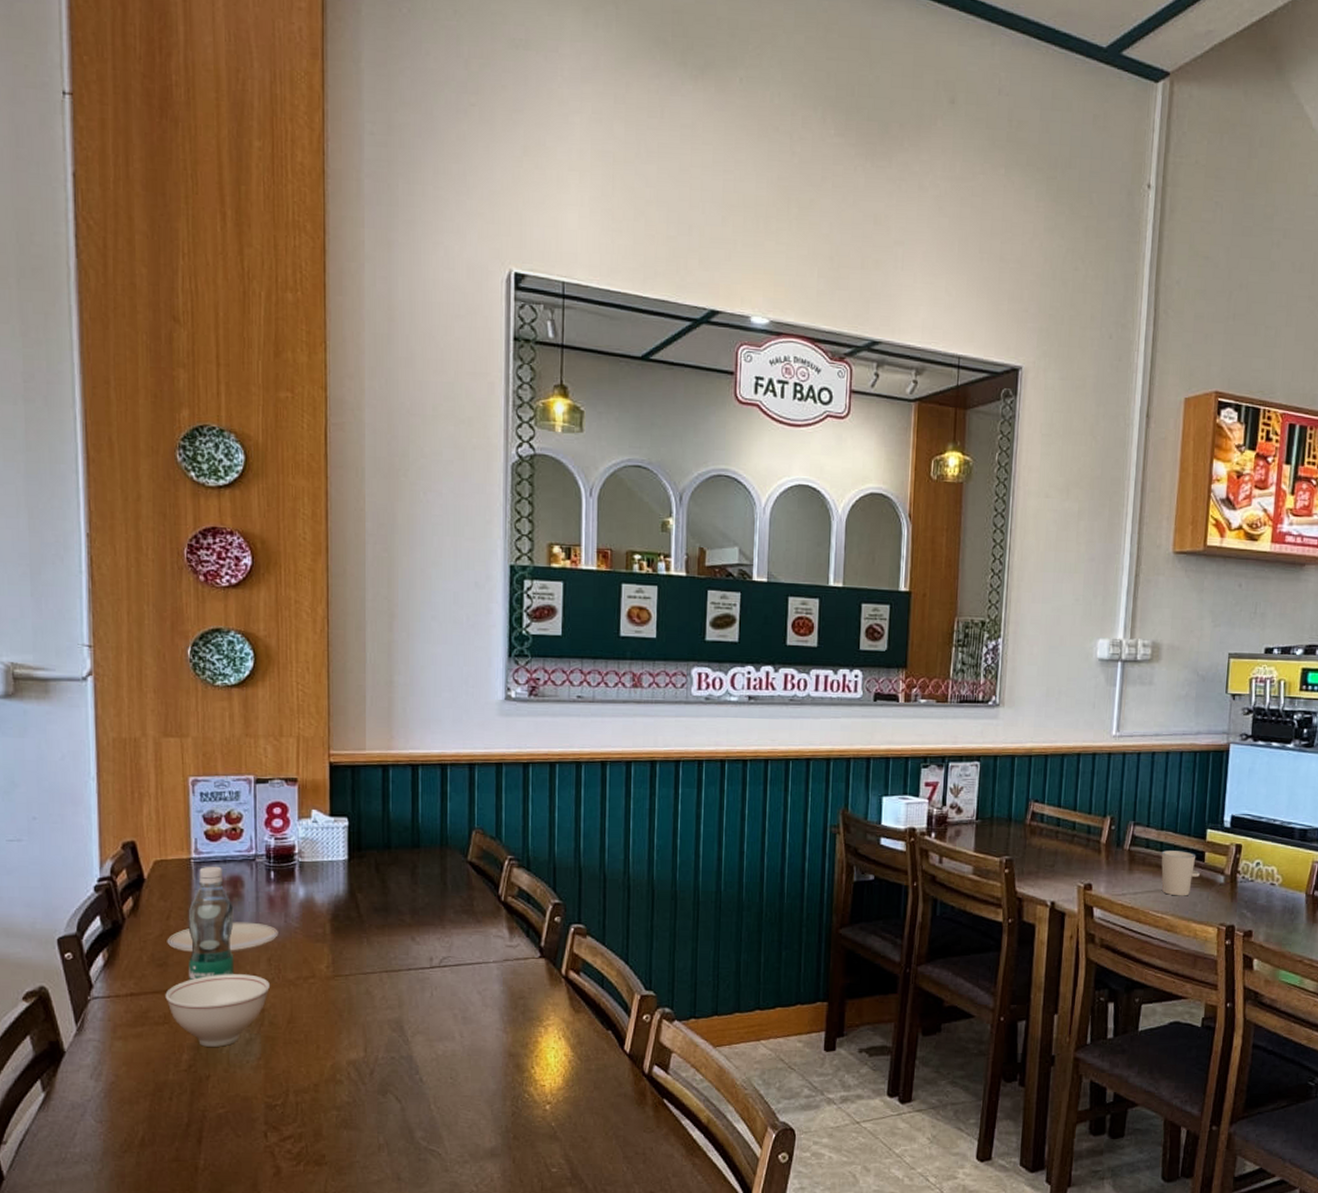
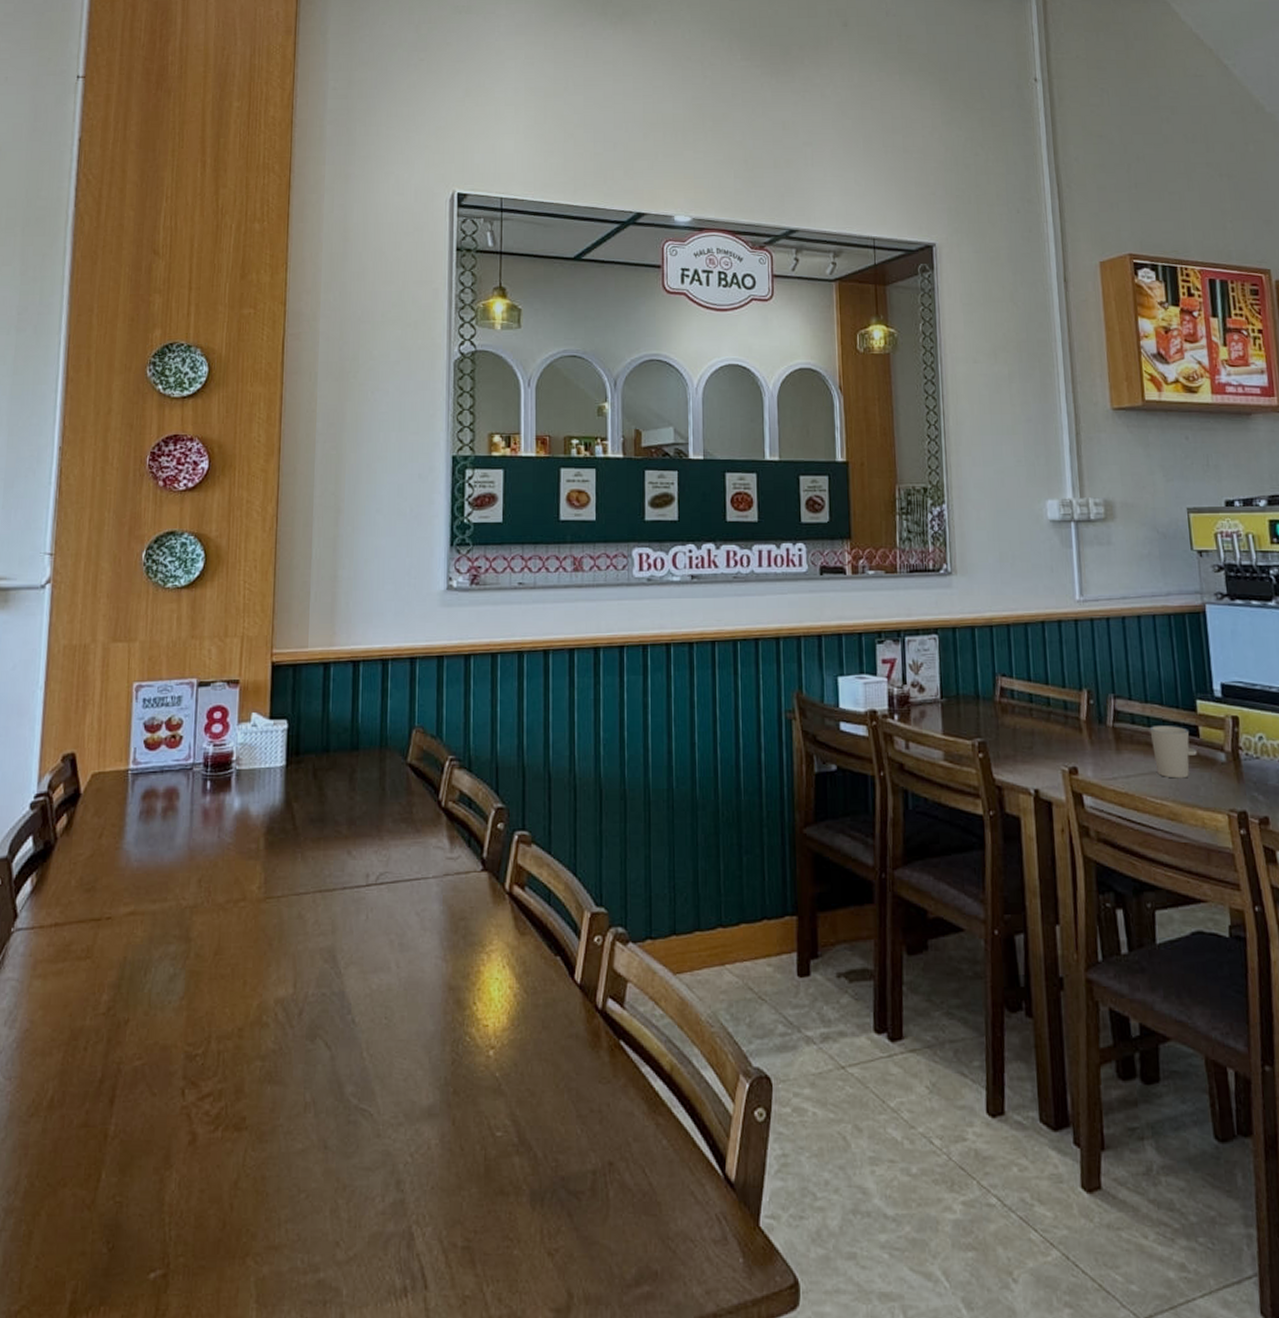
bowl: present [165,974,271,1047] -> none [90,898,200,985]
plate: present [167,922,278,953] -> none [97,838,211,875]
bottle: present [188,866,235,981] -> none [115,777,167,907]

